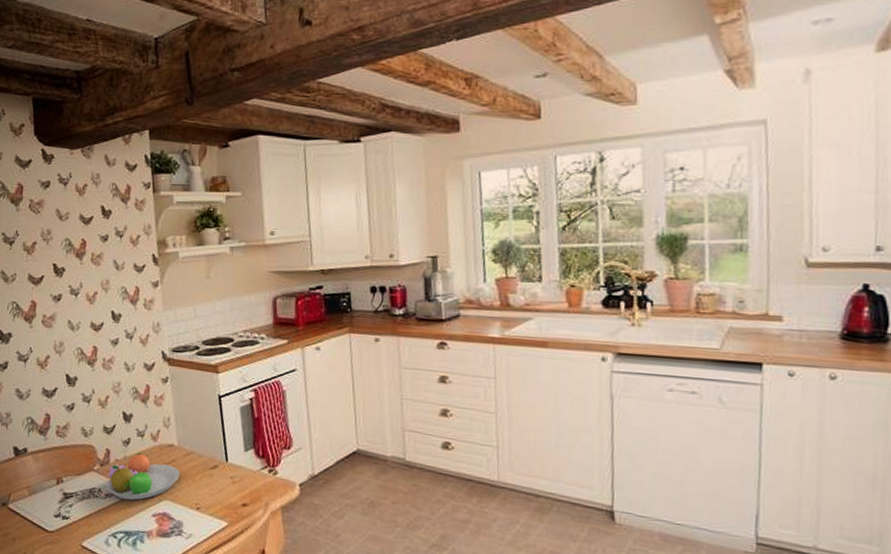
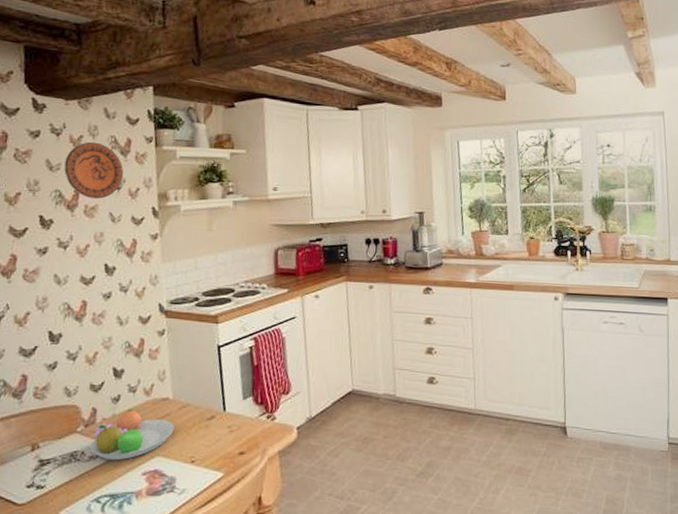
decorative plate: none [72,190,125,247] -> present [64,141,124,200]

